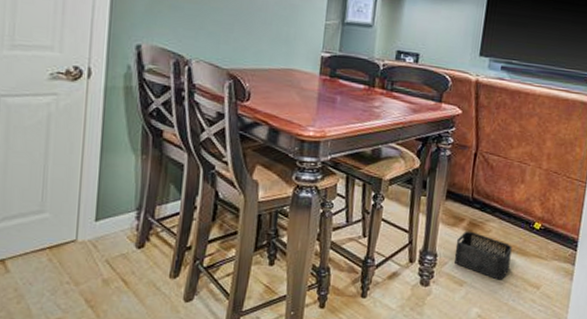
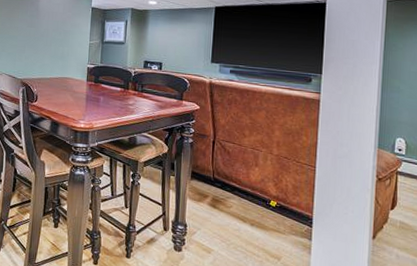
storage bin: present [453,231,512,280] -> none [201,206,252,250]

